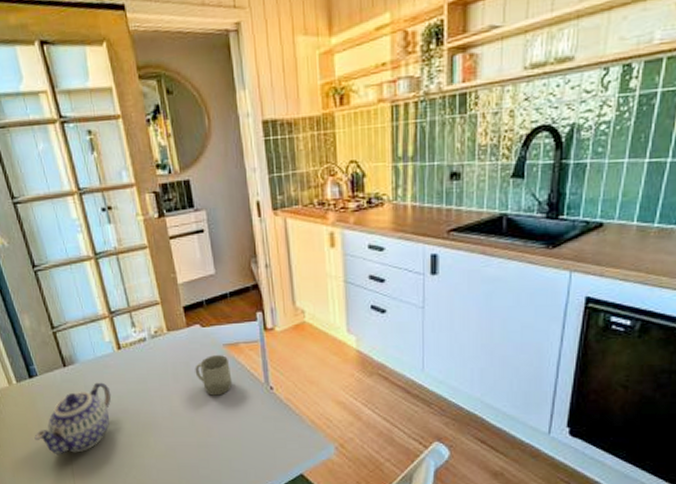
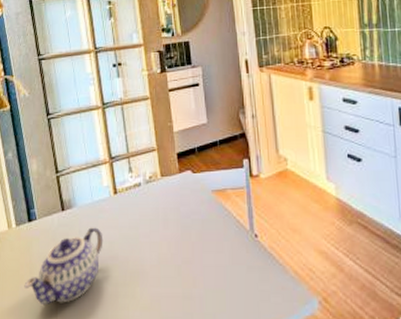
cup: present [195,355,233,396] -> none [184,201,219,243]

